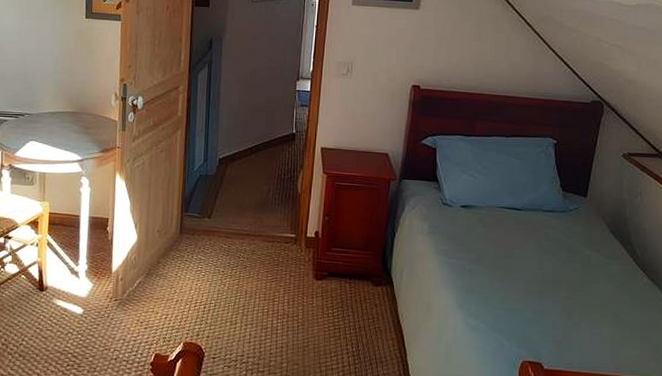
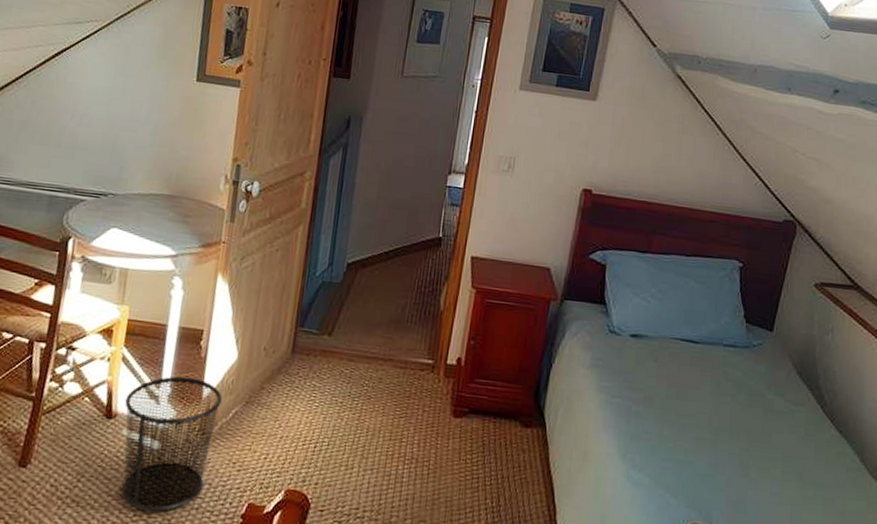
waste bin: none [53,256,128,363] -> present [120,376,222,512]

